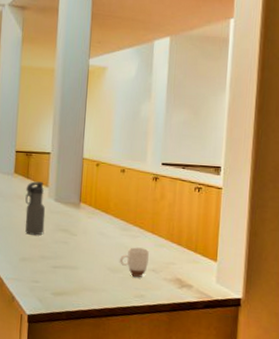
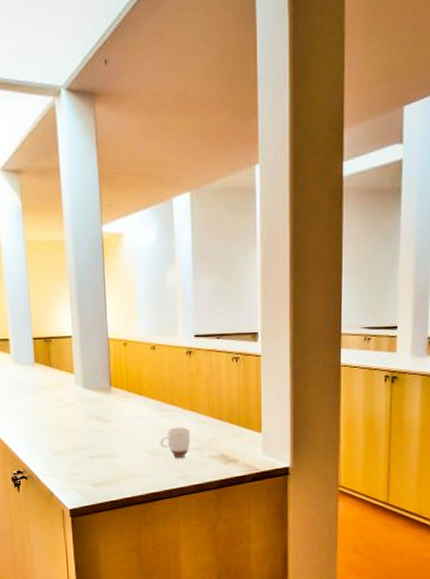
water bottle: present [25,181,46,235] -> none [50,369,76,427]

